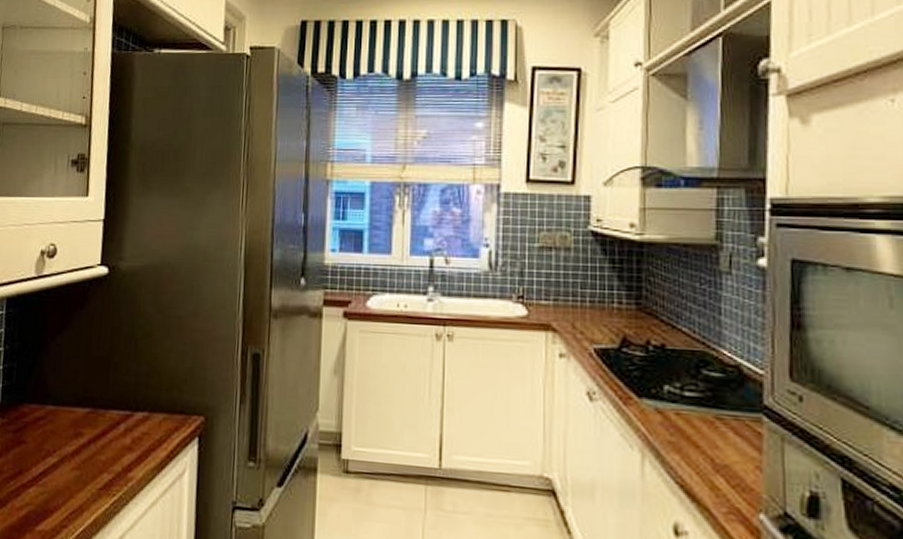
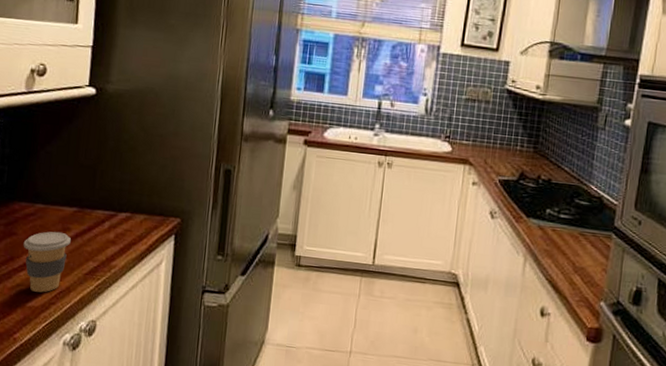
coffee cup: none [32,437,83,513] -> present [23,231,71,293]

